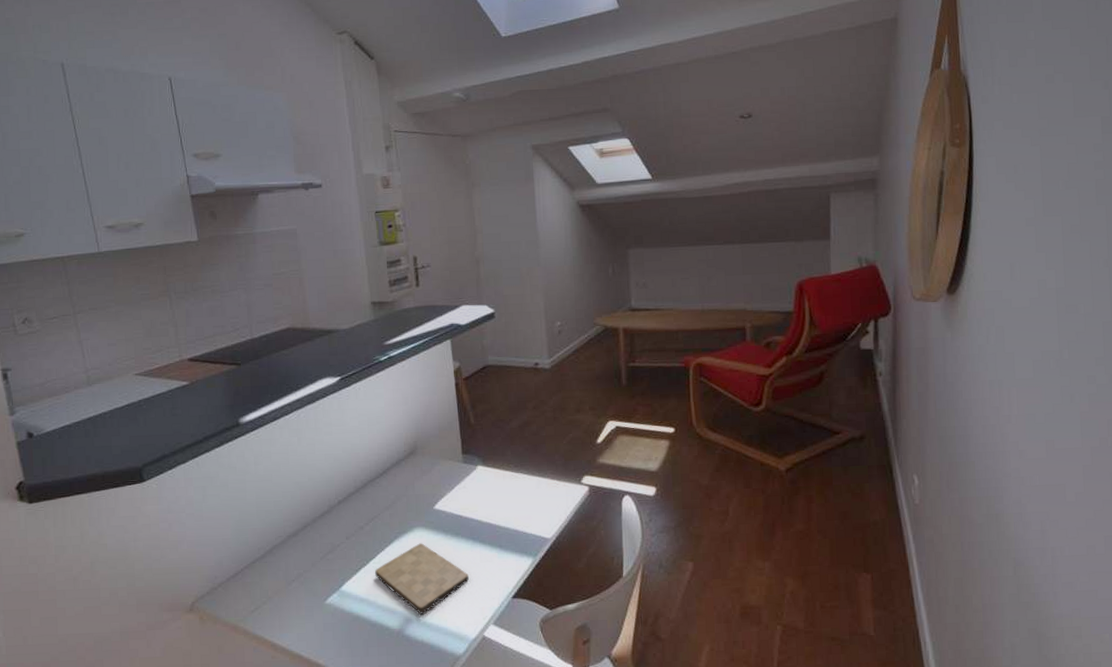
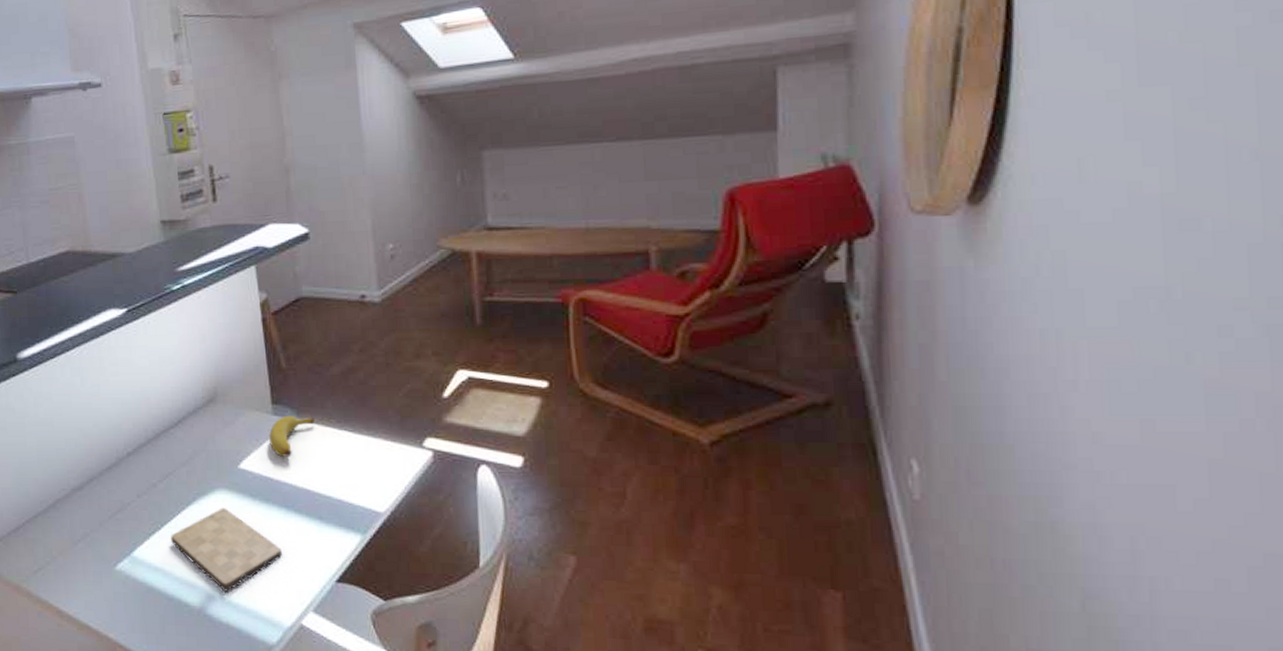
banana: none [460,463,497,497] -> present [269,415,315,457]

